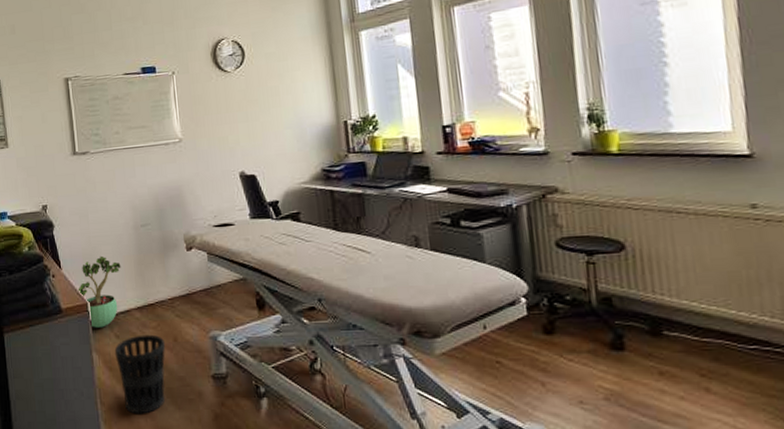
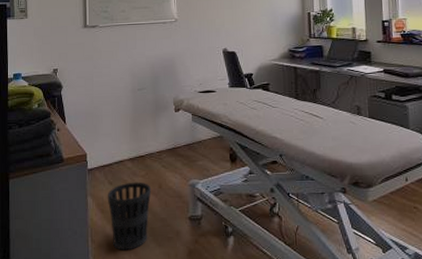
potted plant: present [77,255,121,328] -> none [79,113,118,176]

